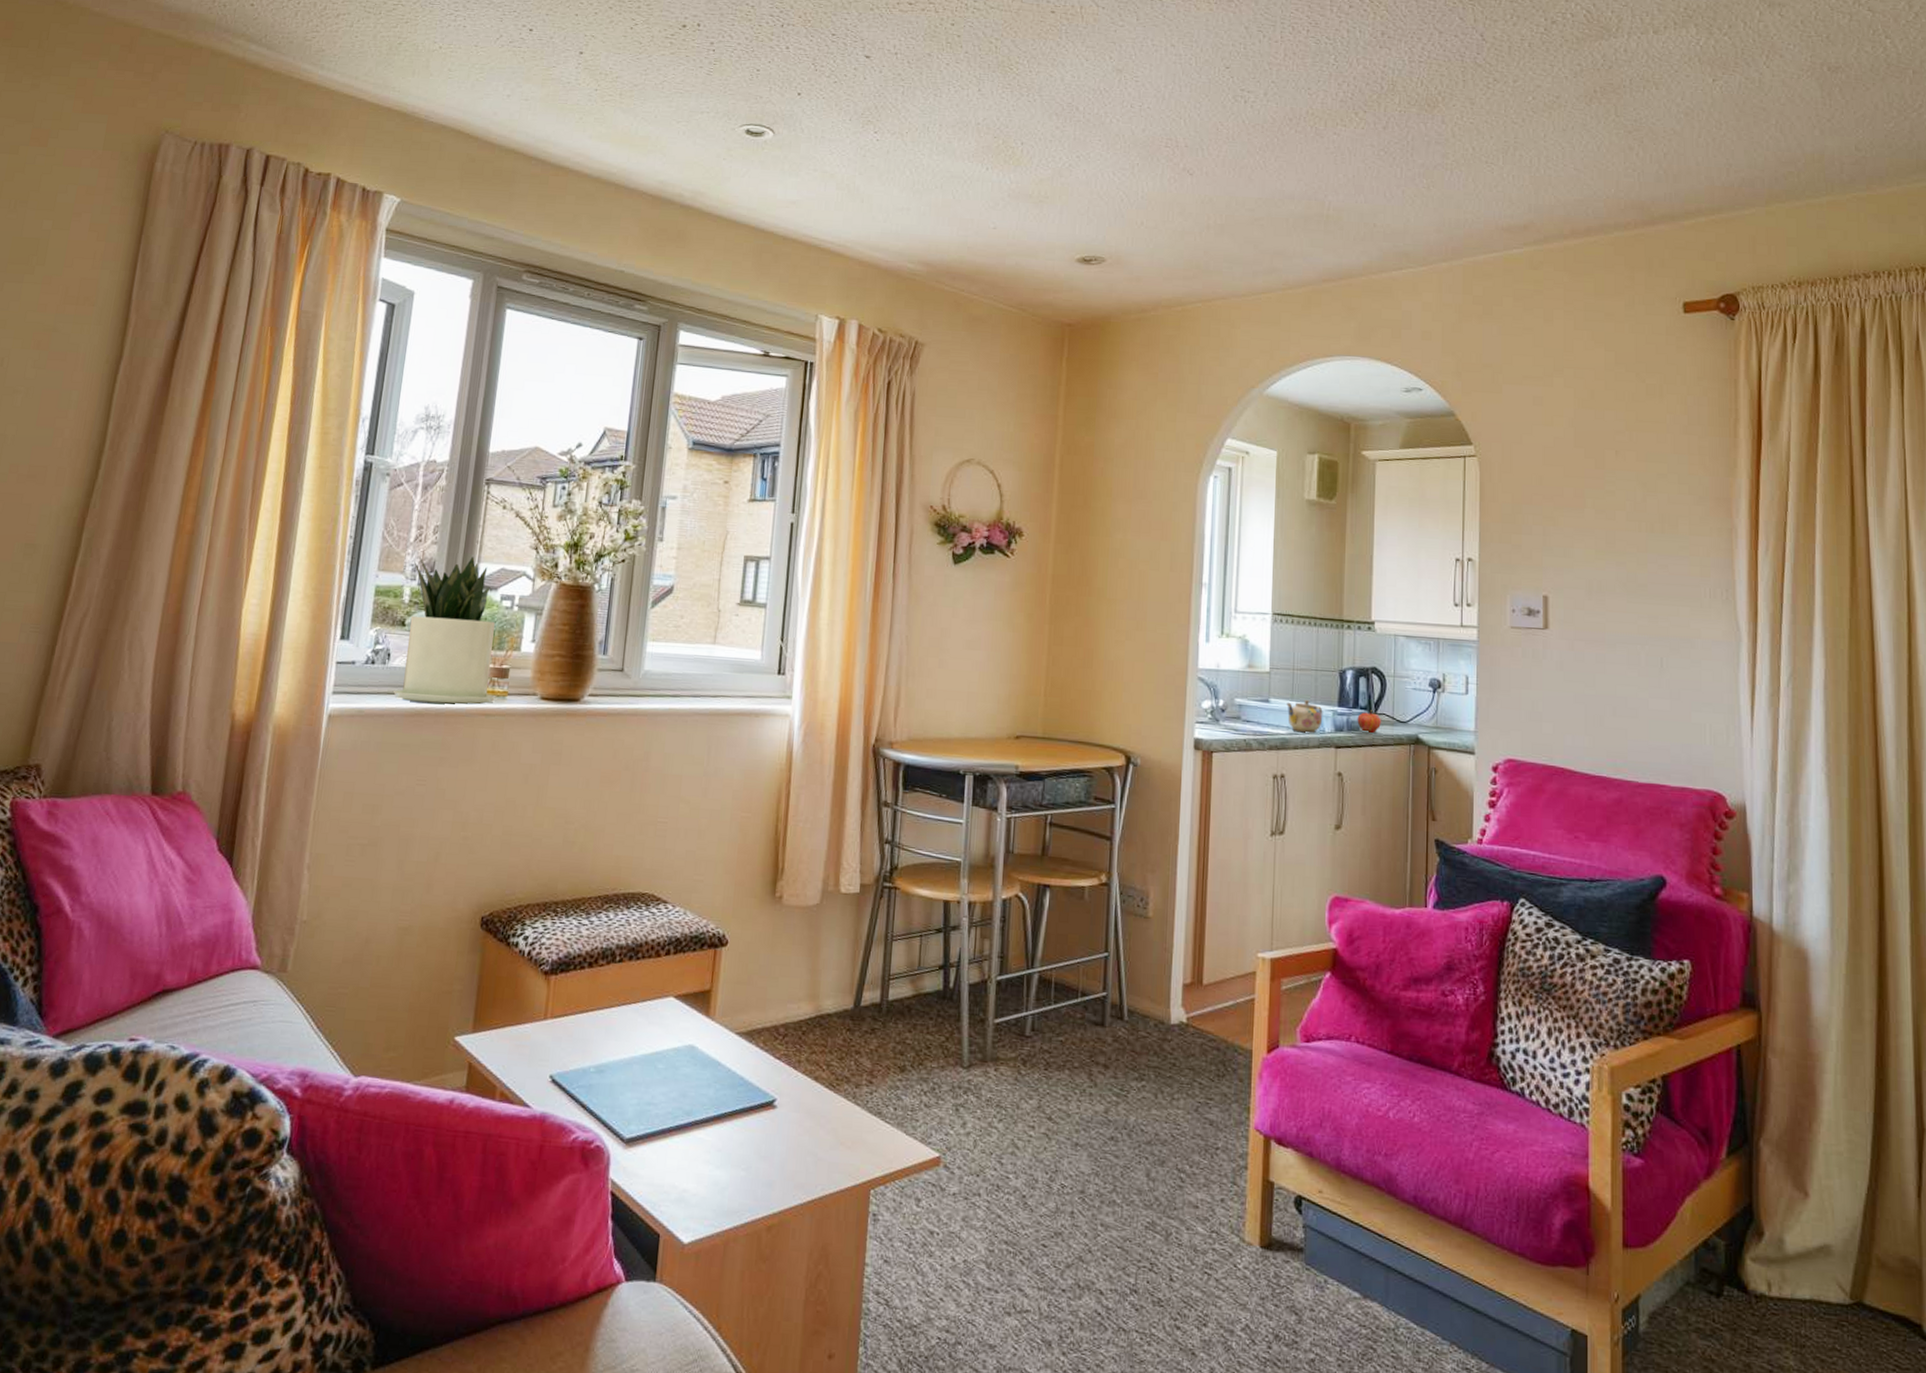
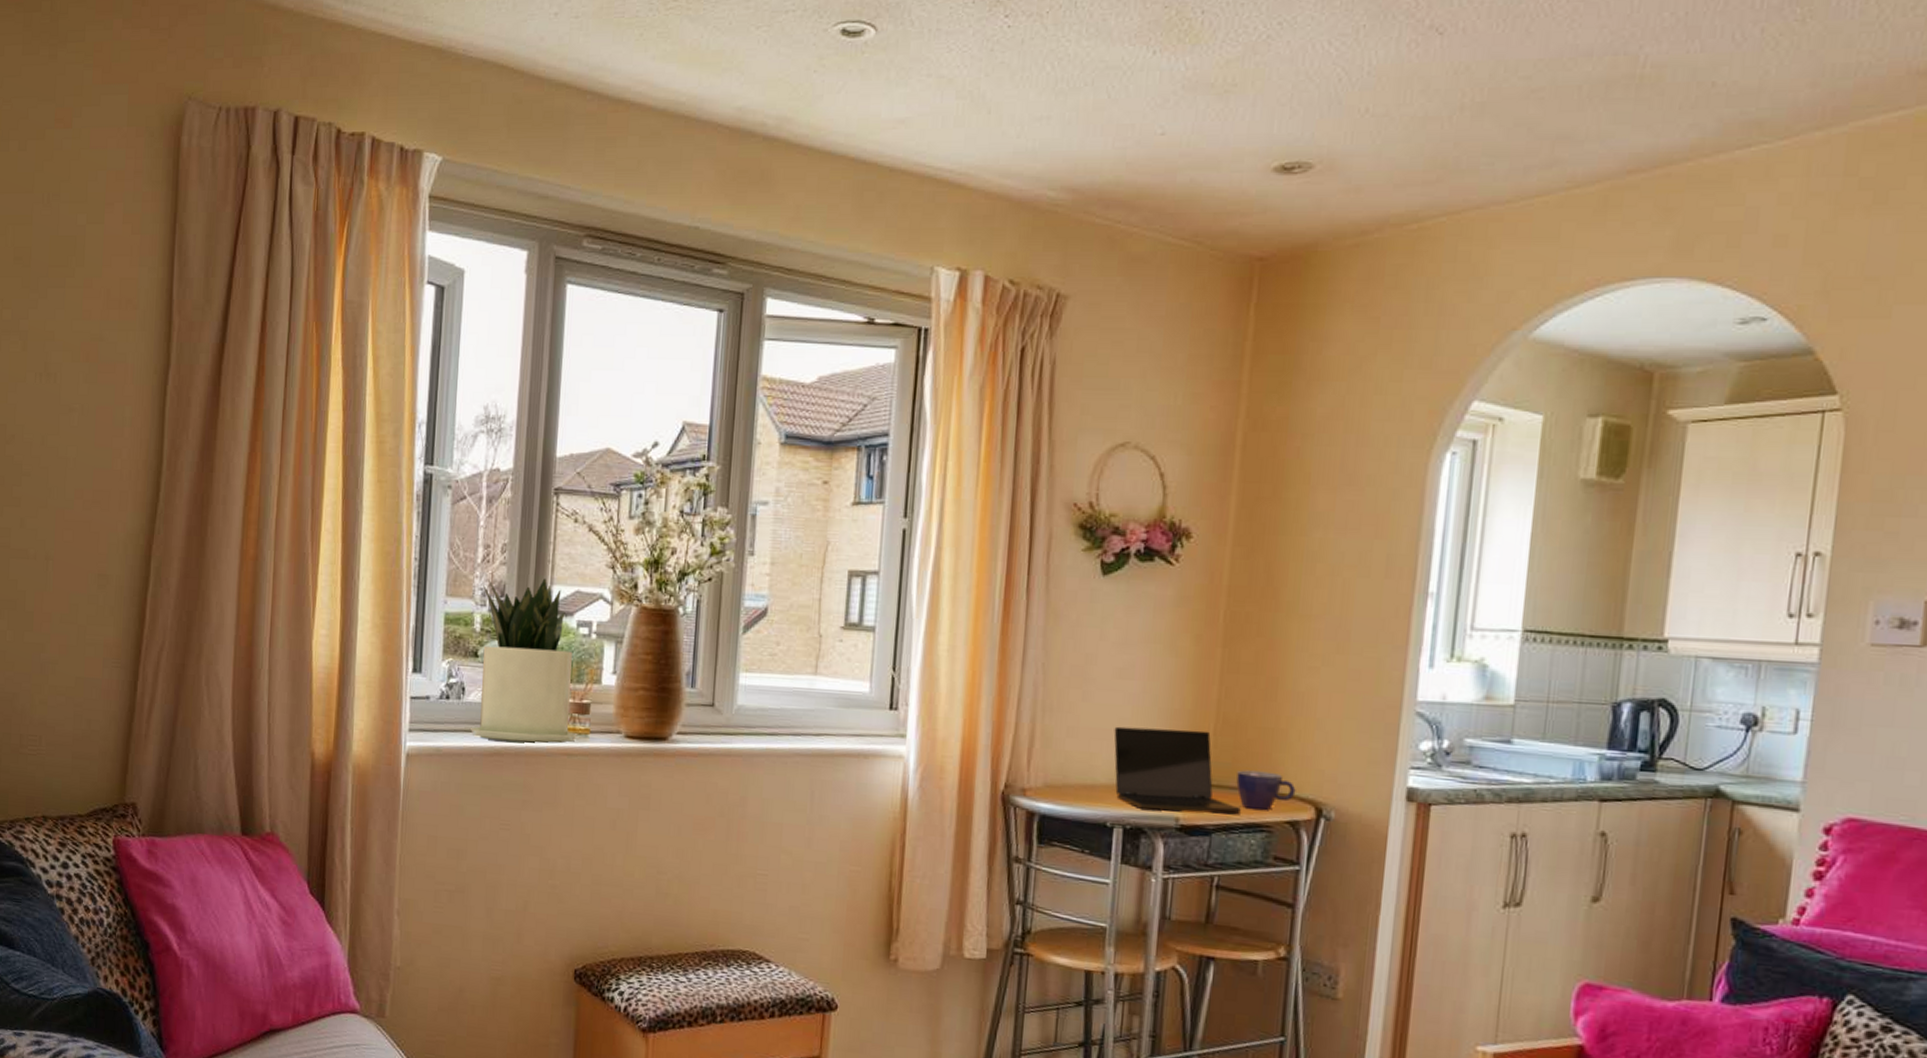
laptop: none [965,689,1067,762] -> present [1114,726,1241,814]
cup: none [1062,725,1110,758] -> present [1236,770,1296,810]
teapot: present [1286,700,1323,734] -> none [1535,741,1586,783]
fruit: present [1357,710,1382,735] -> none [1632,754,1669,786]

